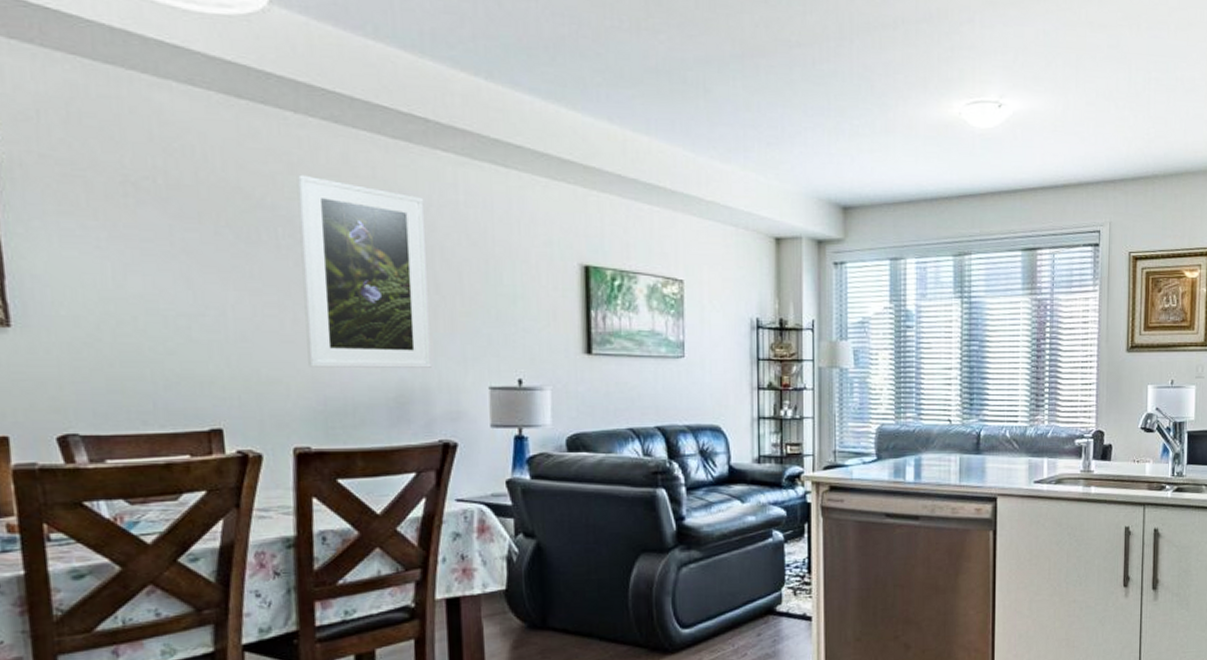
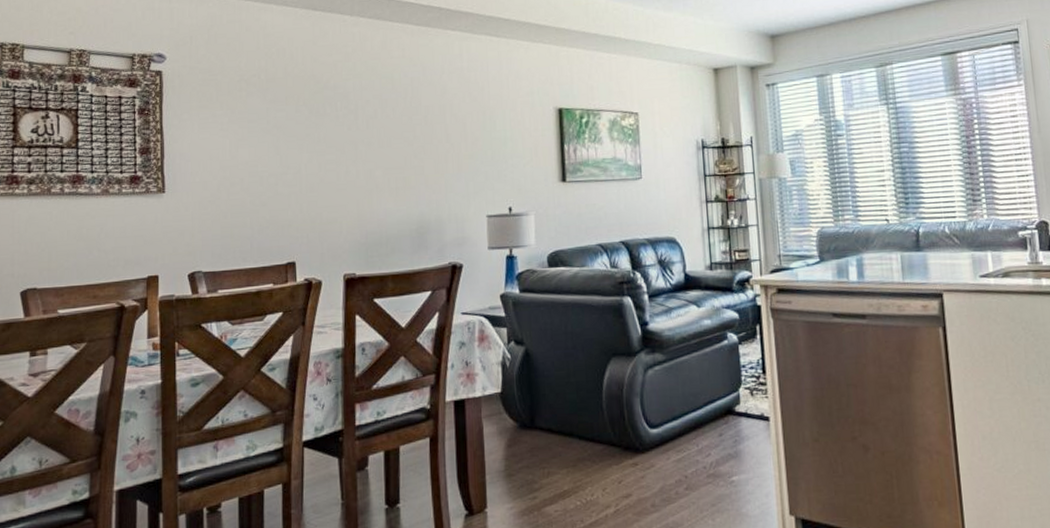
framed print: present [296,174,432,368] -> none [351,60,444,209]

